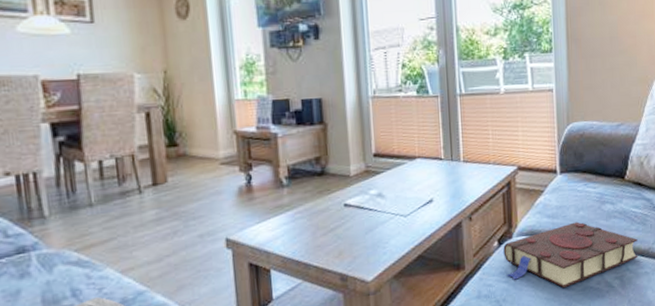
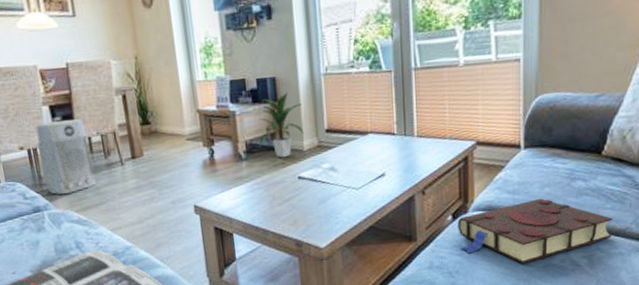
air purifier: none [30,139,105,230] -> present [35,119,96,195]
indoor plant: none [302,114,351,184] -> present [259,92,304,158]

